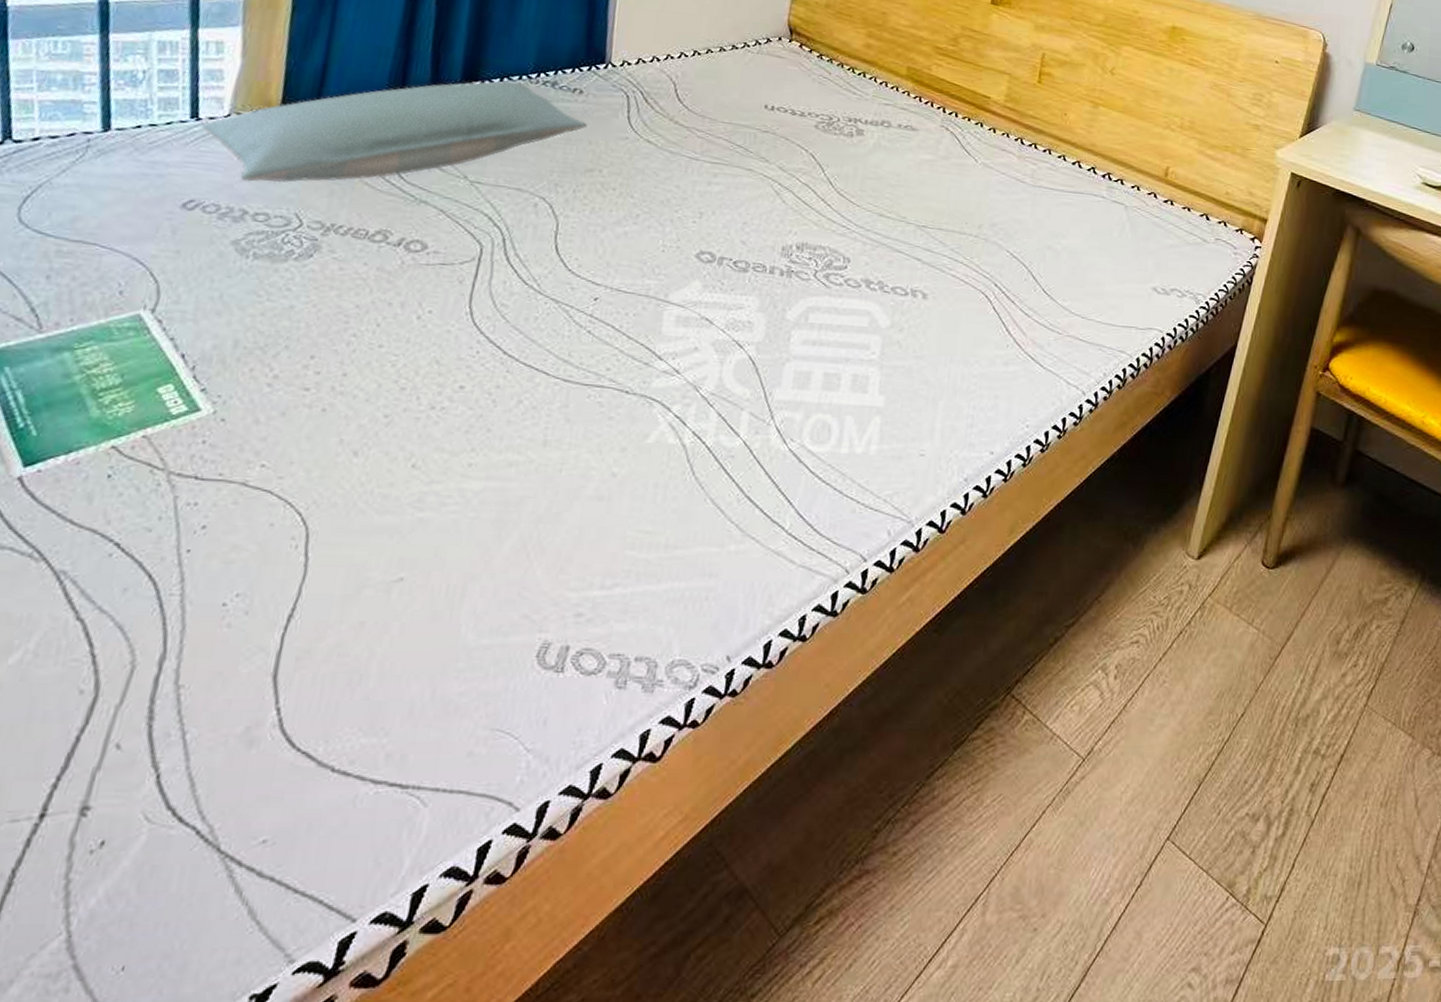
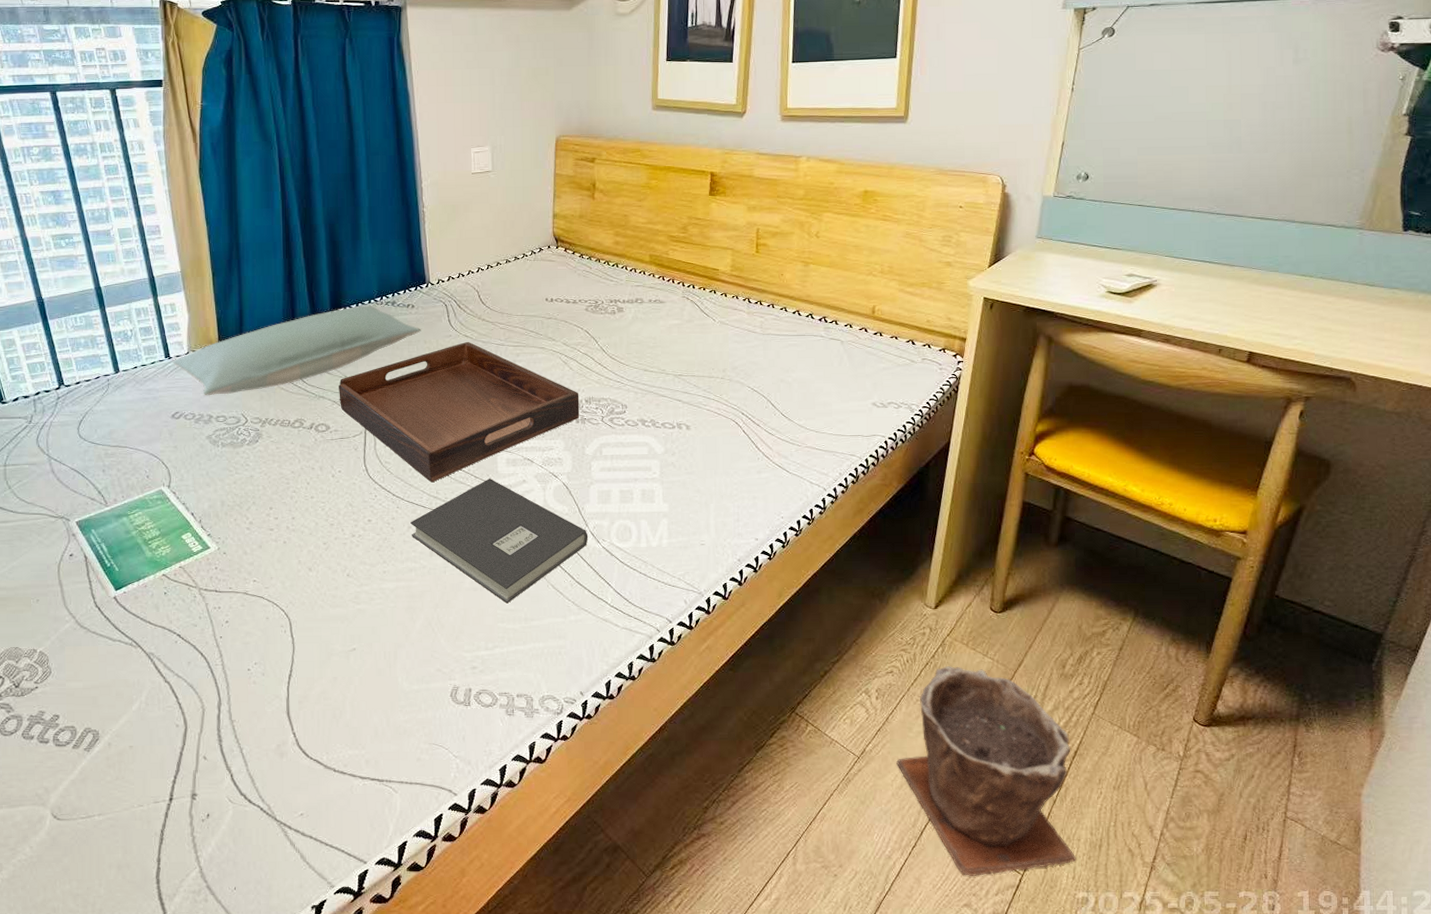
serving tray: none [449,148,790,340] -> present [339,341,580,483]
book: none [521,341,772,522] -> present [410,479,588,604]
plant pot: none [1130,635,1337,928] -> present [896,665,1076,876]

